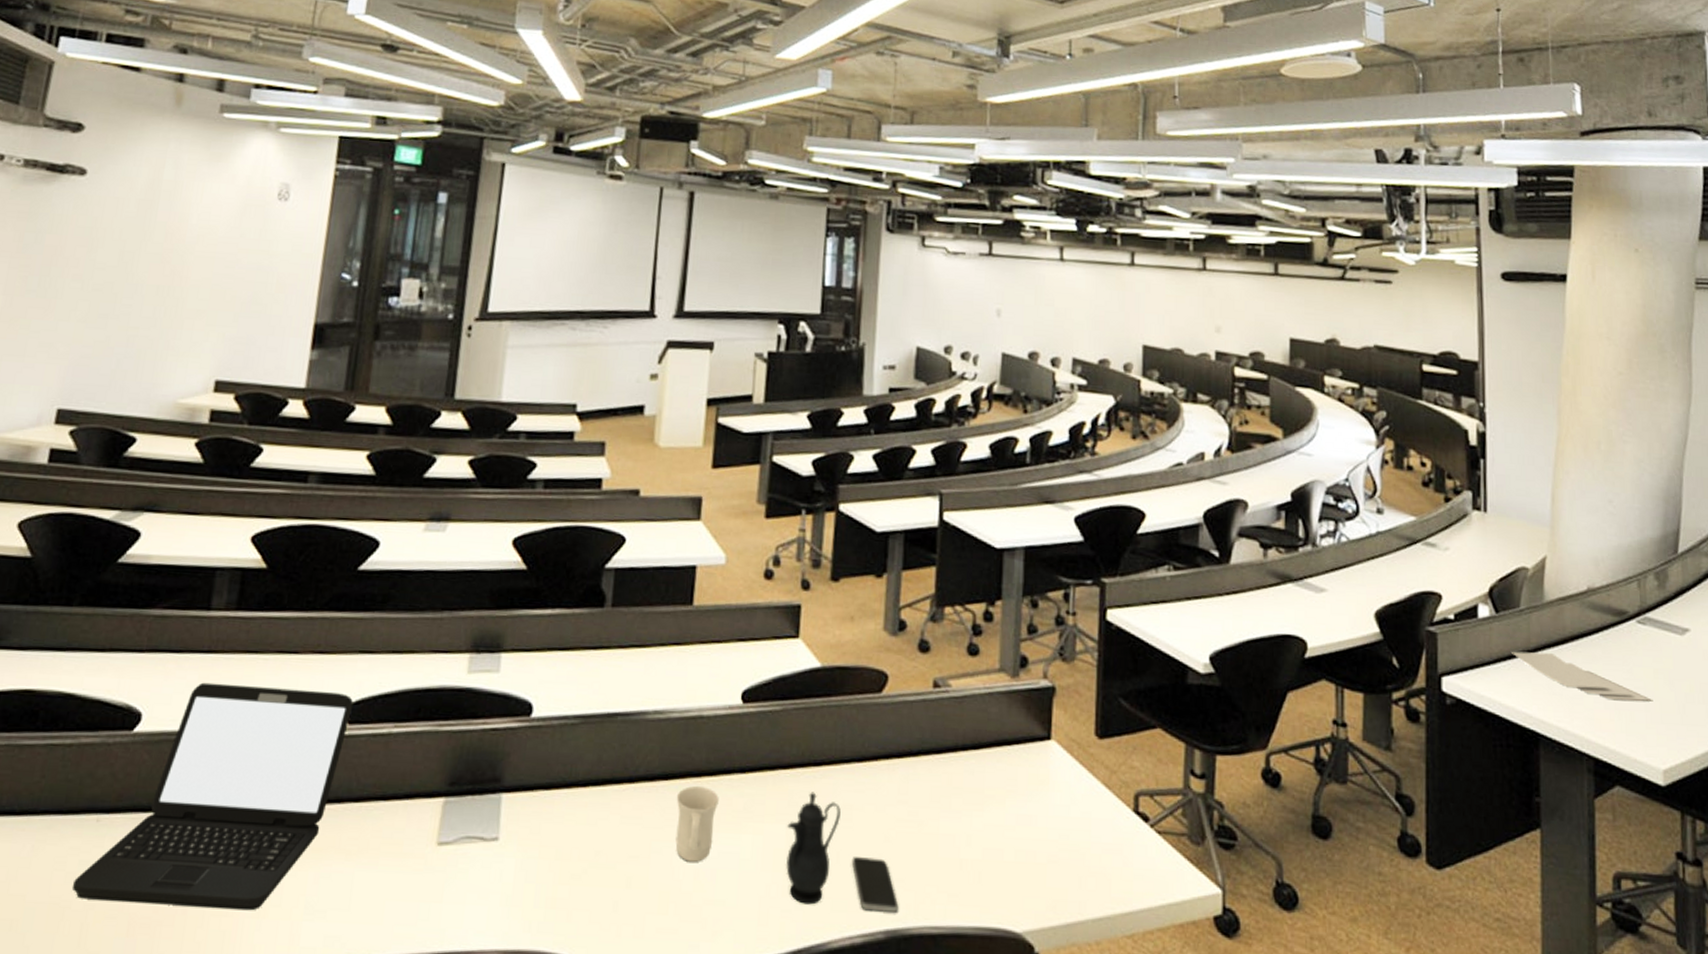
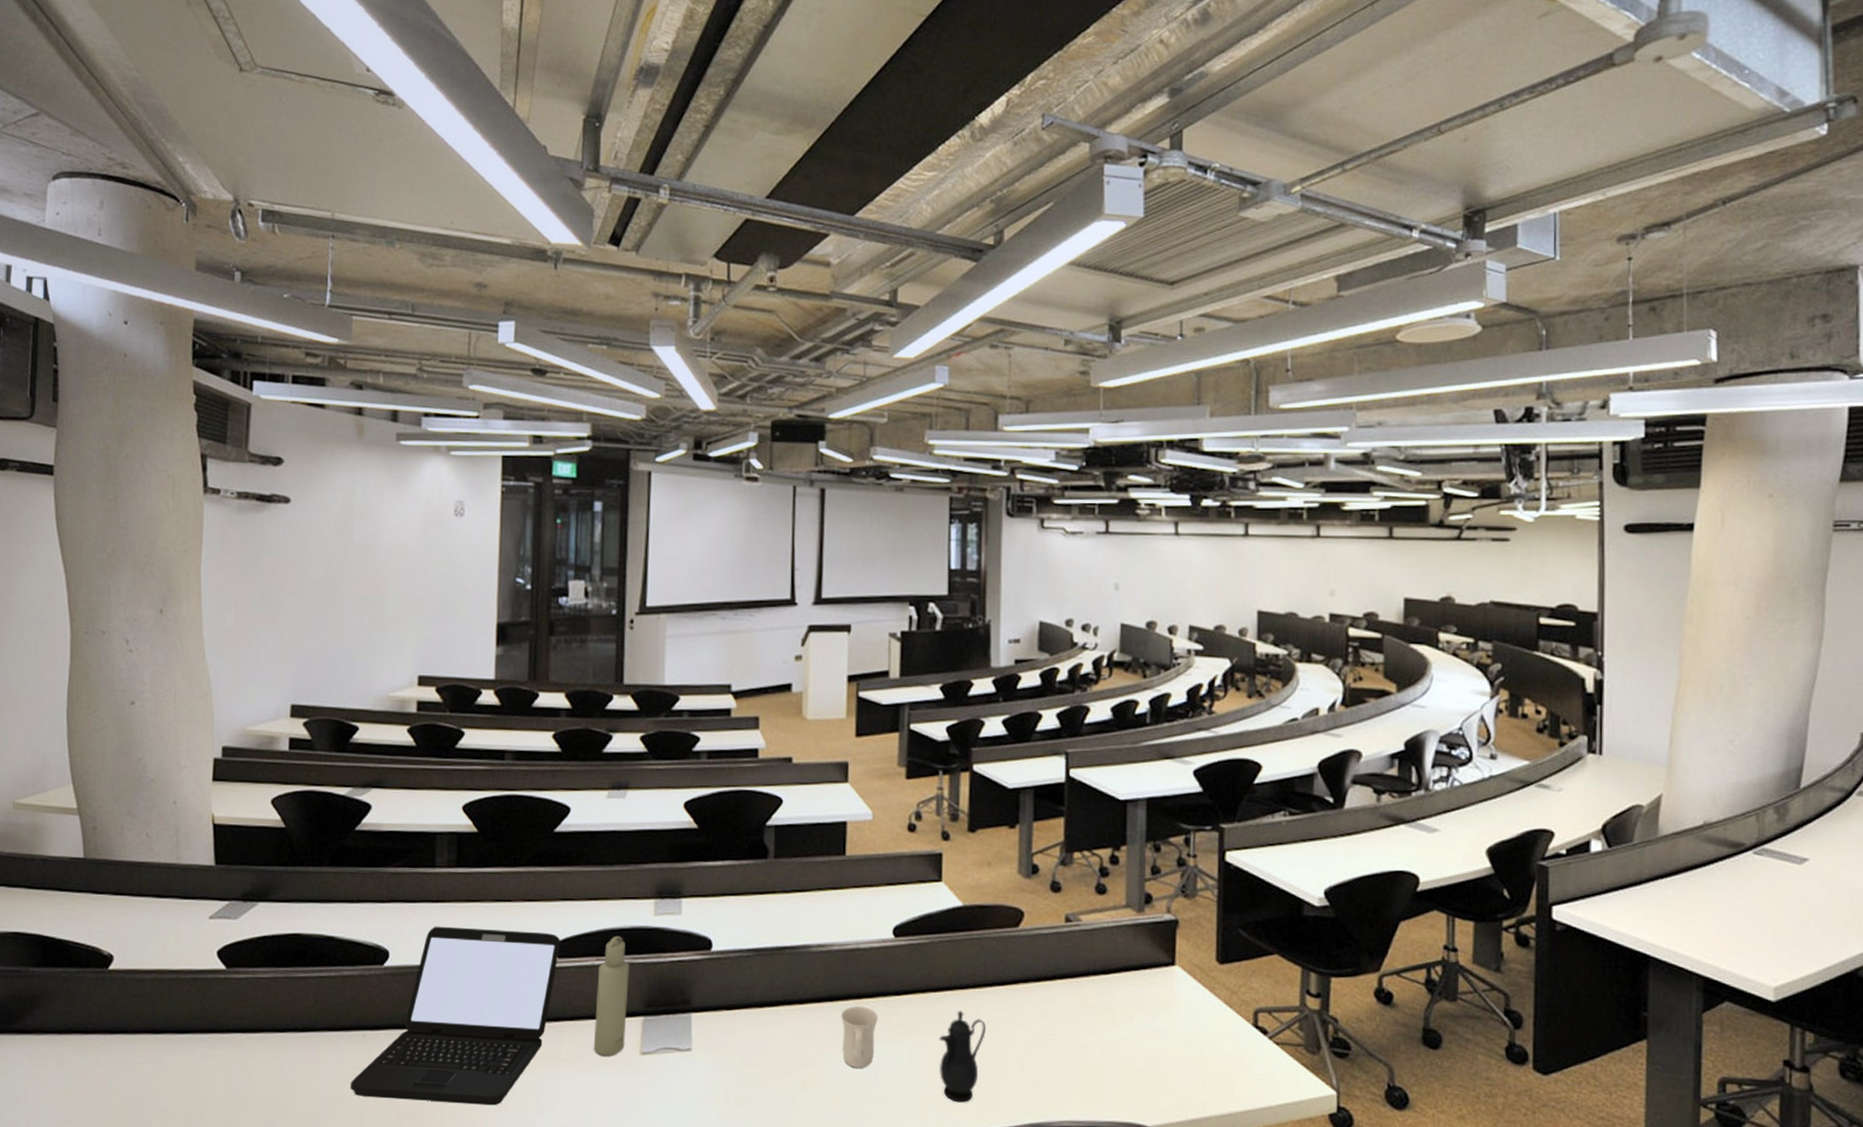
bottle: none [380,698,433,847] -> present [593,936,629,1056]
mobile phone: present [851,857,899,912] -> none [997,1064,1041,1109]
papers: present [1512,651,1653,702] -> none [1623,882,1767,926]

